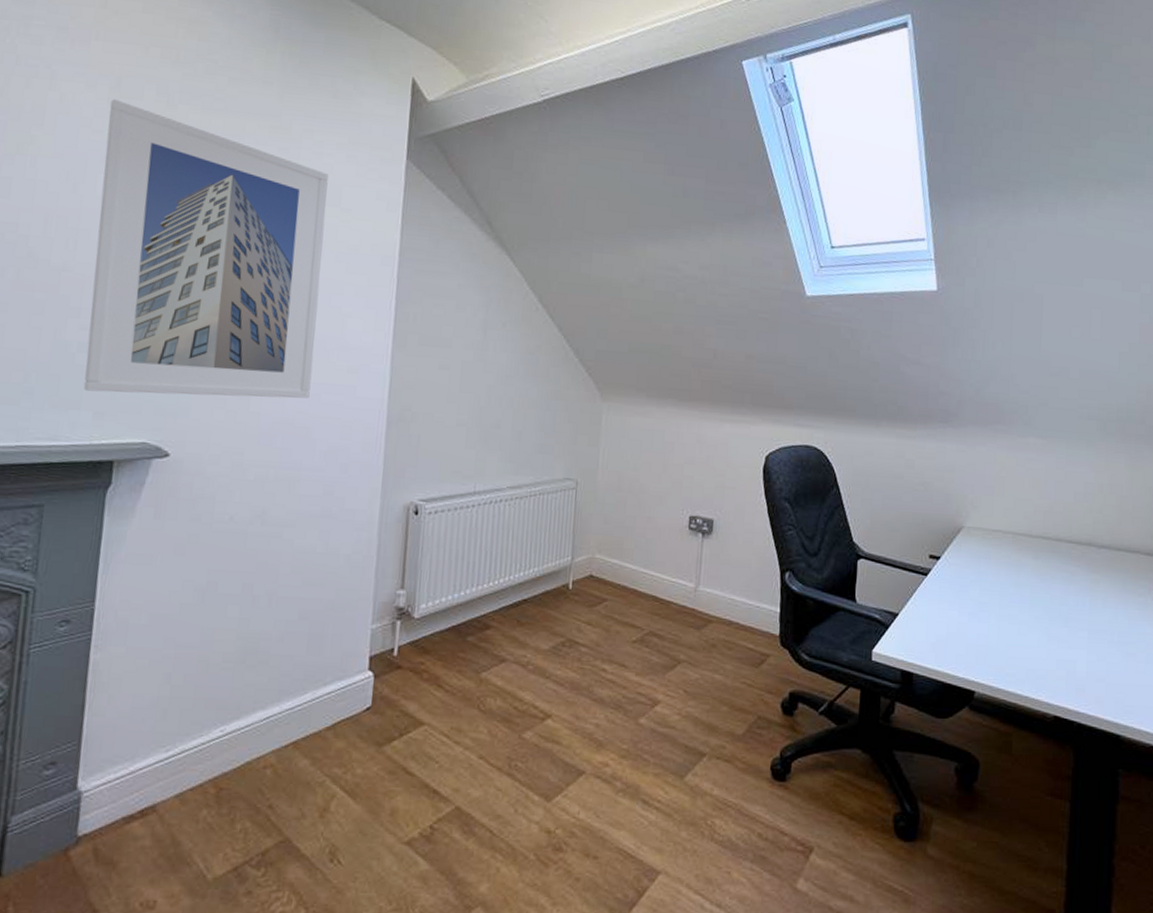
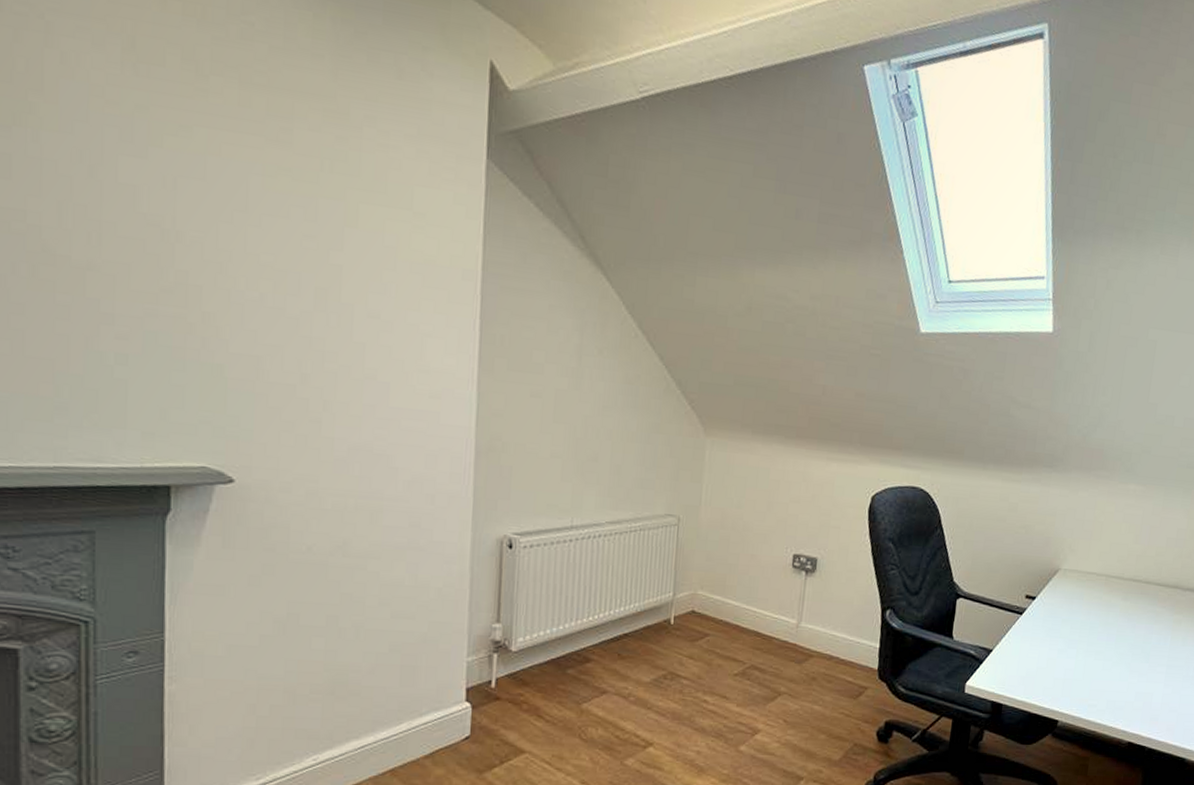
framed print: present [84,99,329,399] -> none [124,63,397,424]

